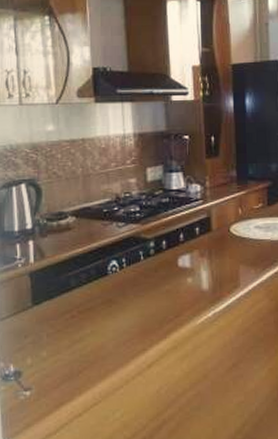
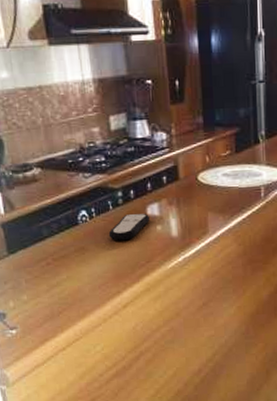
remote control: none [137,264,180,294] -> present [108,213,149,241]

